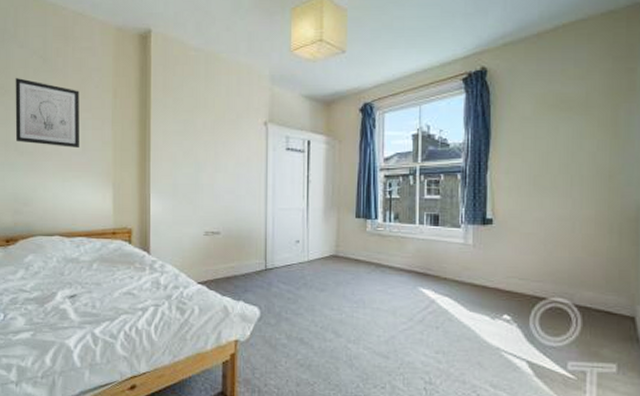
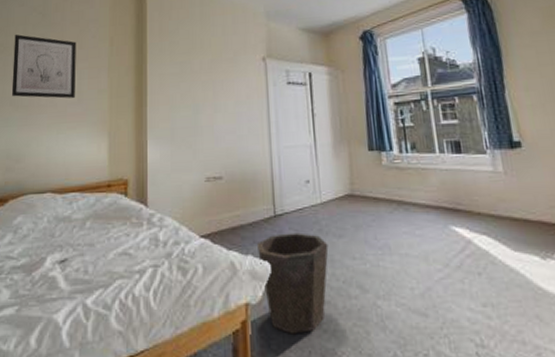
waste bin: none [247,284,311,367] -> present [256,232,329,335]

